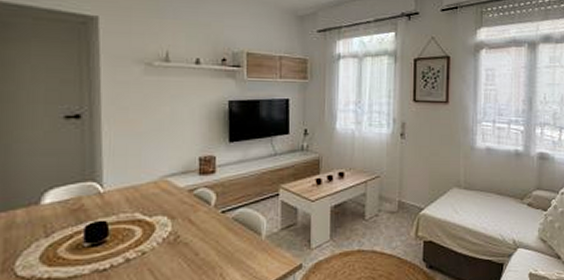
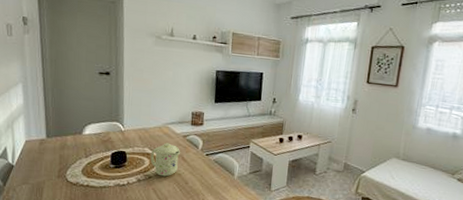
mug: none [143,202,187,250] -> present [150,143,181,177]

